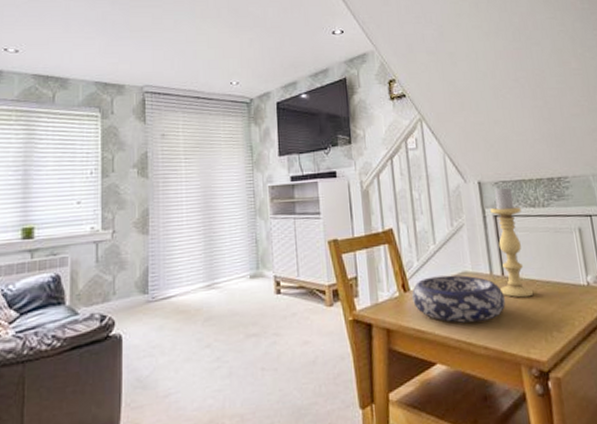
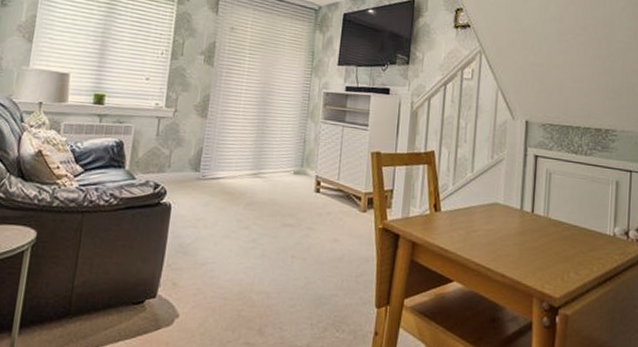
decorative bowl: present [412,275,506,323] -> none [442,202,531,251]
candle holder: present [490,186,534,298] -> none [527,129,563,237]

